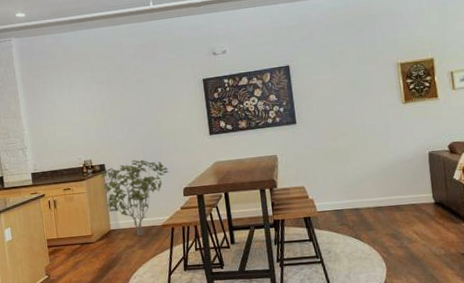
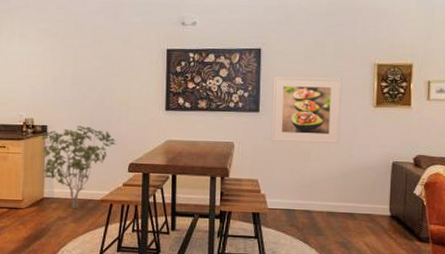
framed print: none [304,81,375,150] -> present [271,76,342,145]

